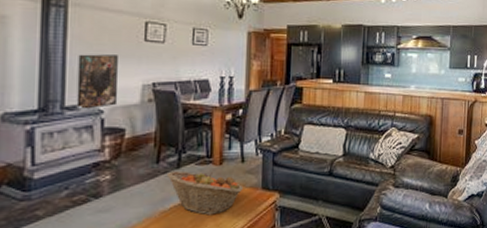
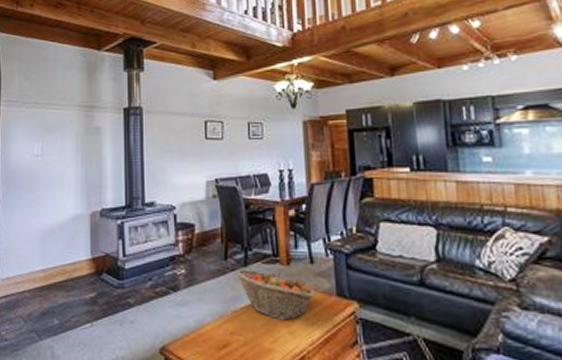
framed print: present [76,54,119,111] -> none [153,154,187,207]

